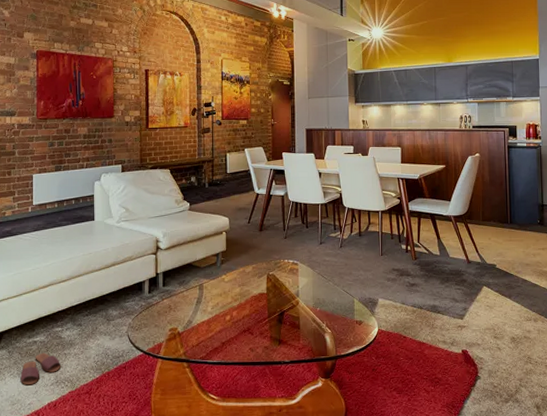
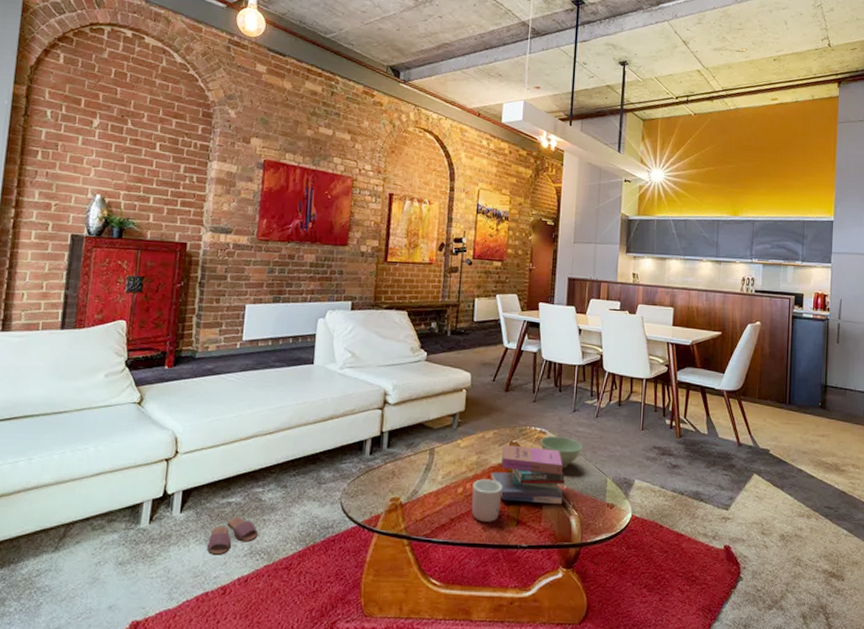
mug: none [238,307,265,343] -> present [471,479,503,522]
books: none [253,276,318,325] -> present [491,445,566,505]
bowl: none [294,266,330,293] -> present [540,435,582,468]

